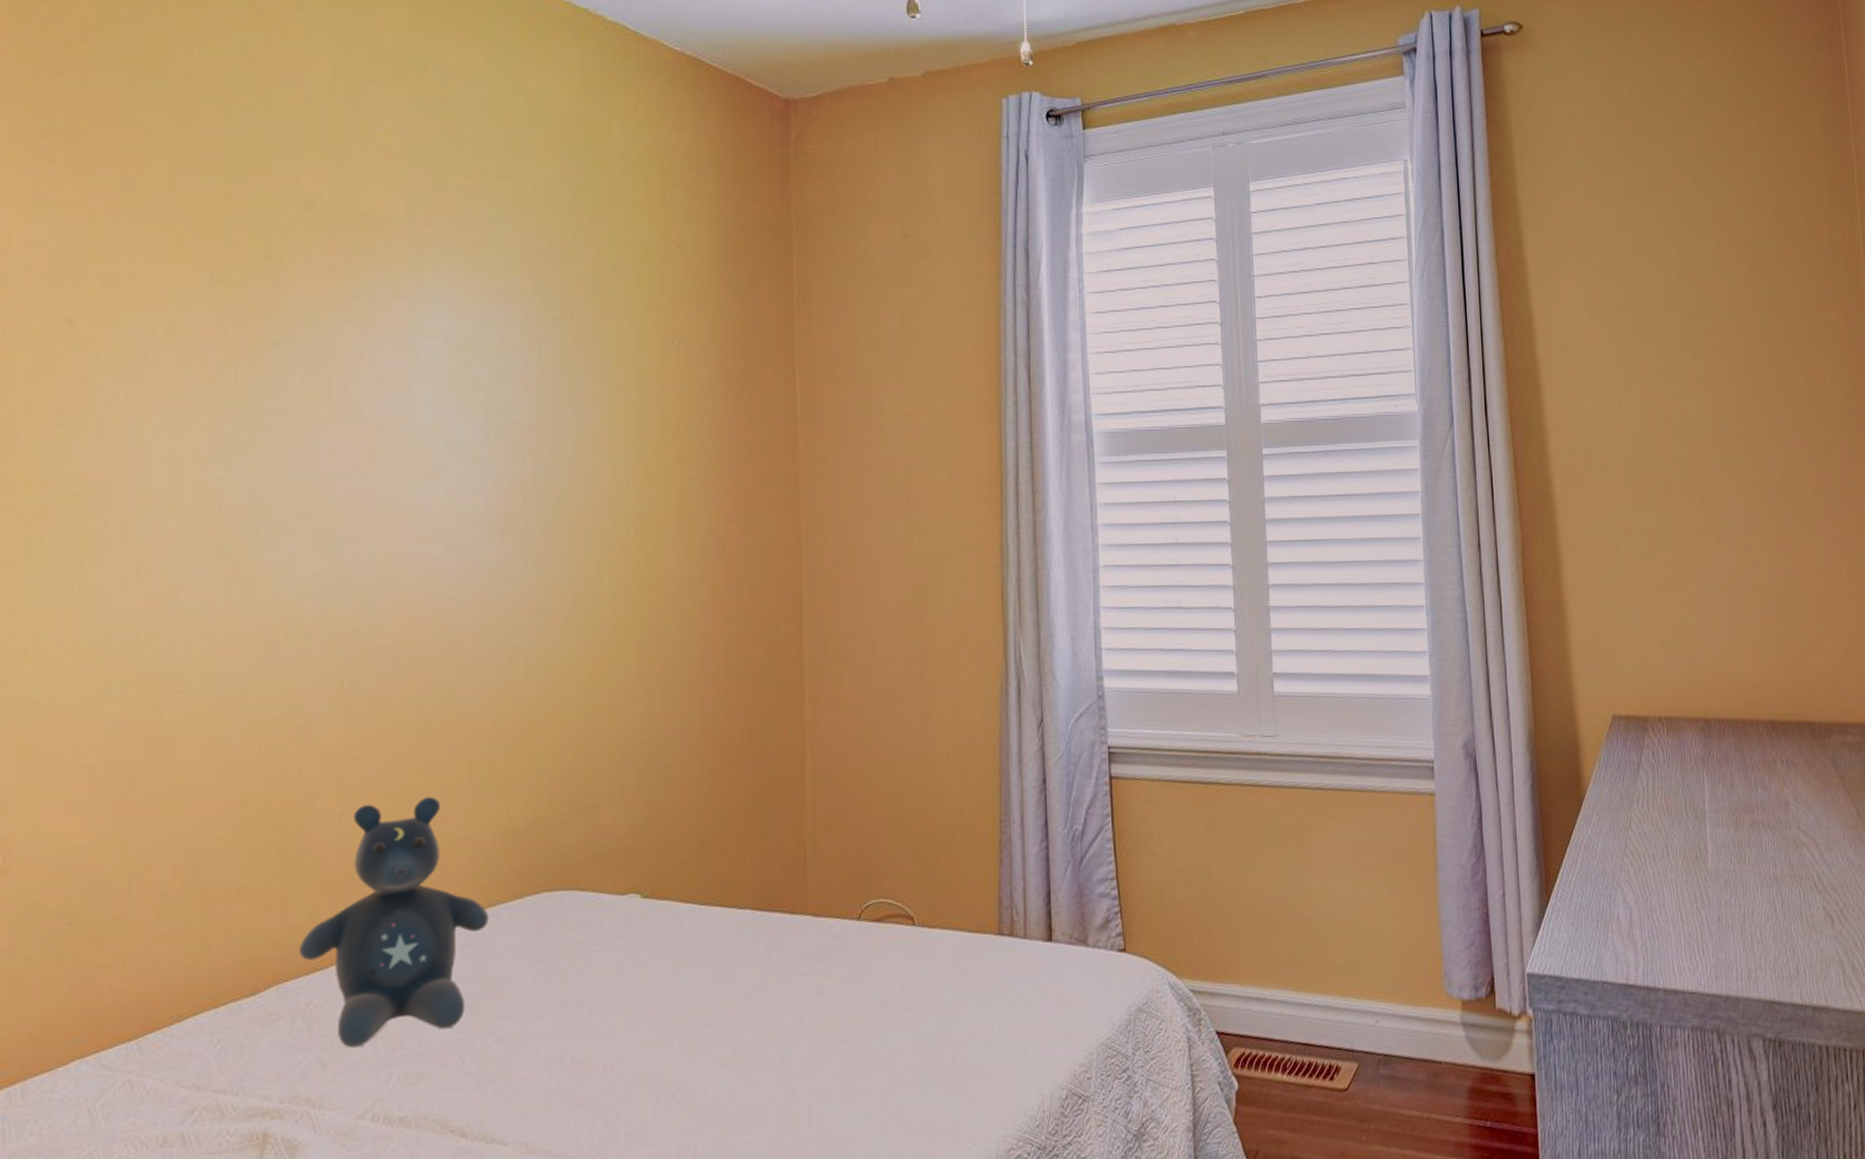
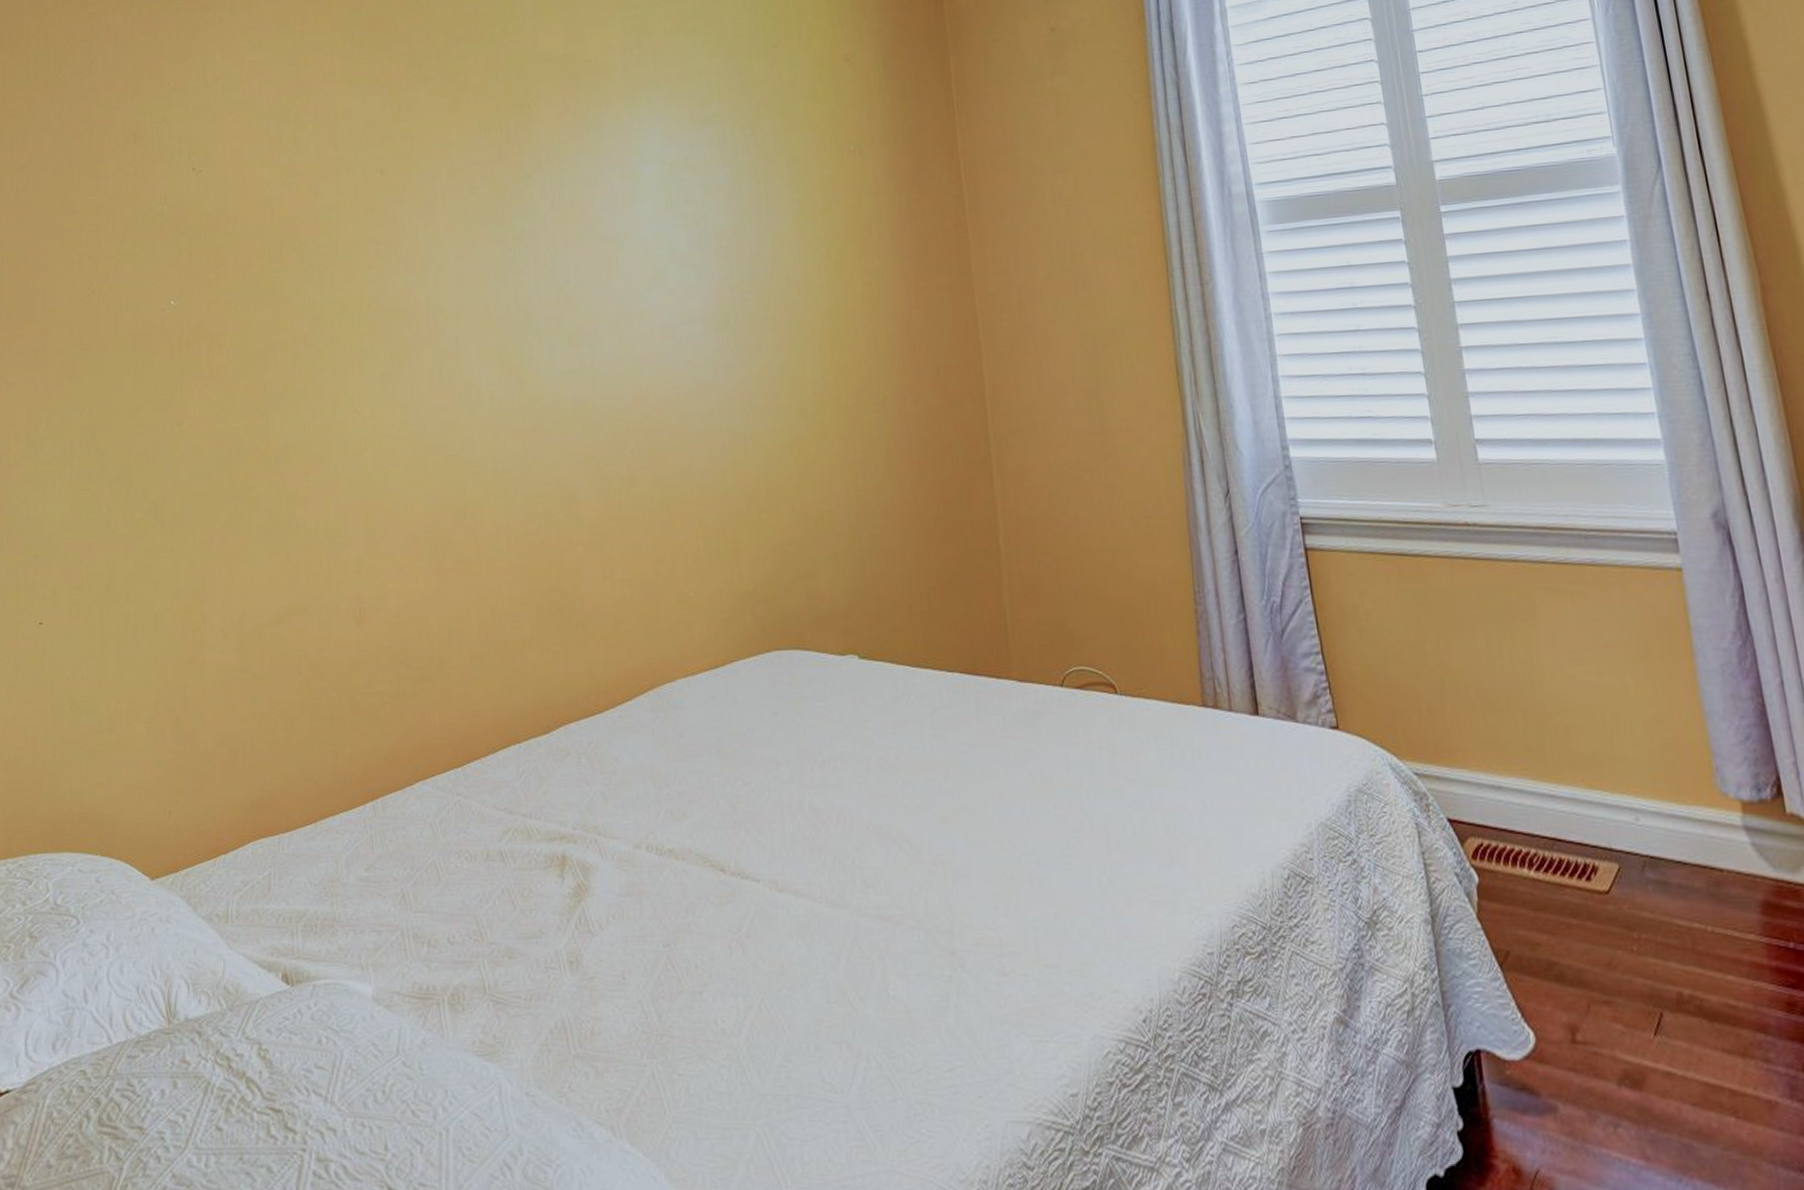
stuffed bear: present [298,797,489,1048] -> none [579,563,730,784]

